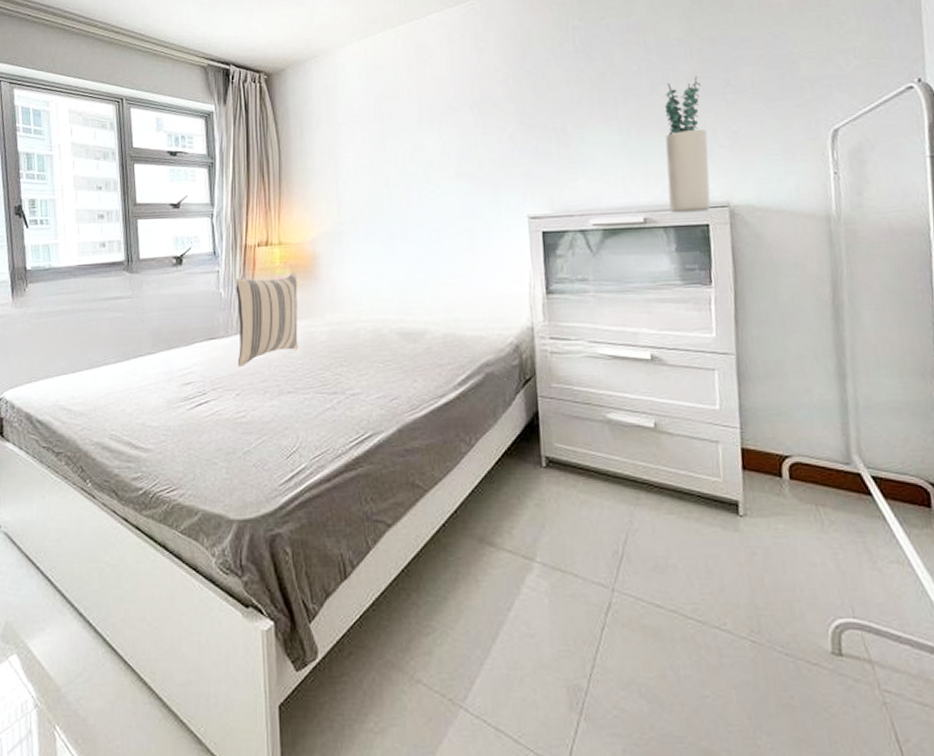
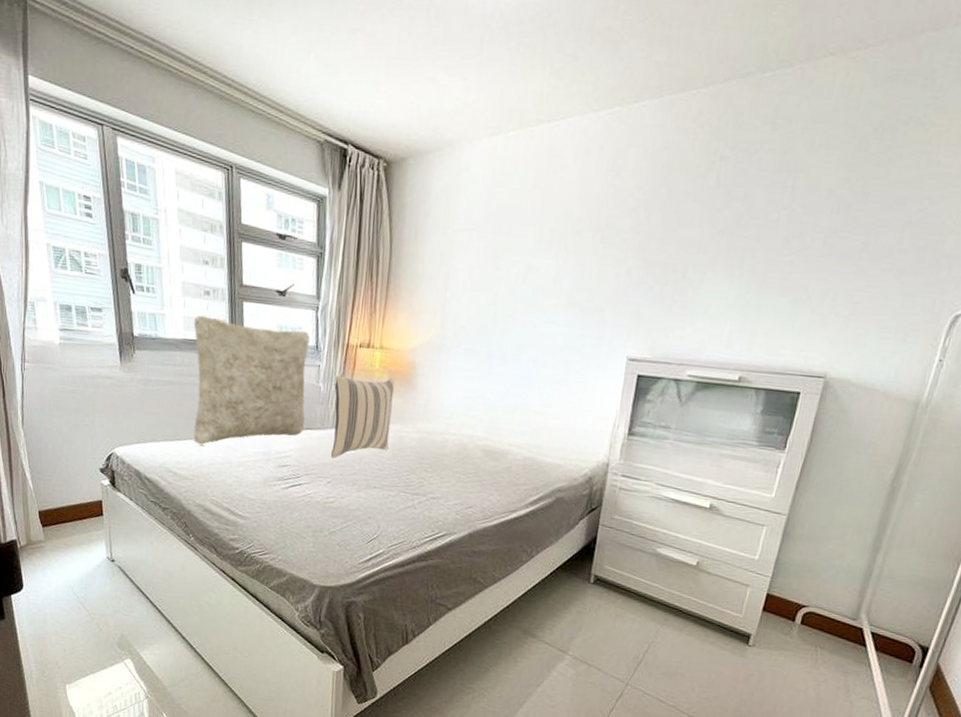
pillow: none [87,239,207,374] -> present [193,315,310,445]
vase: present [664,76,711,213] -> none [766,235,838,379]

